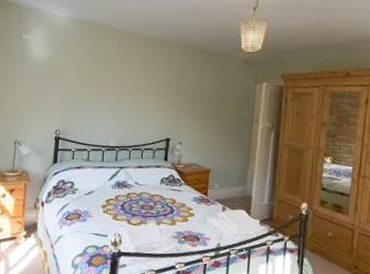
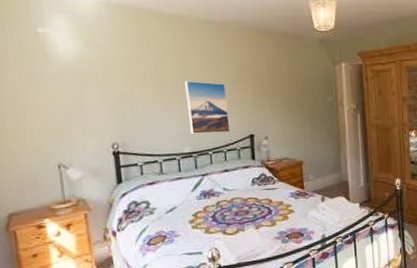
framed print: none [117,85,154,133] -> present [184,80,230,134]

